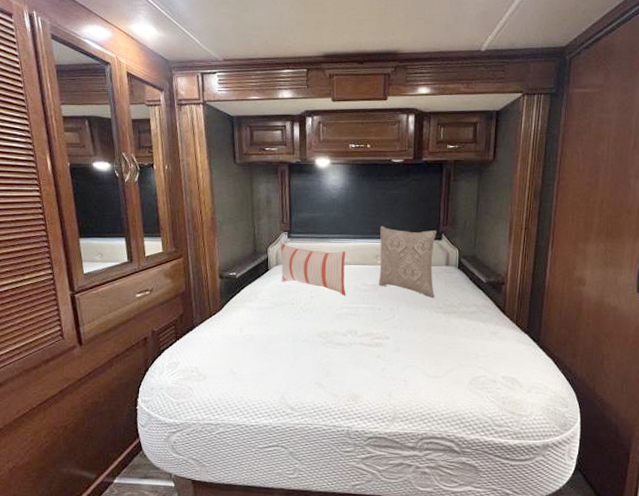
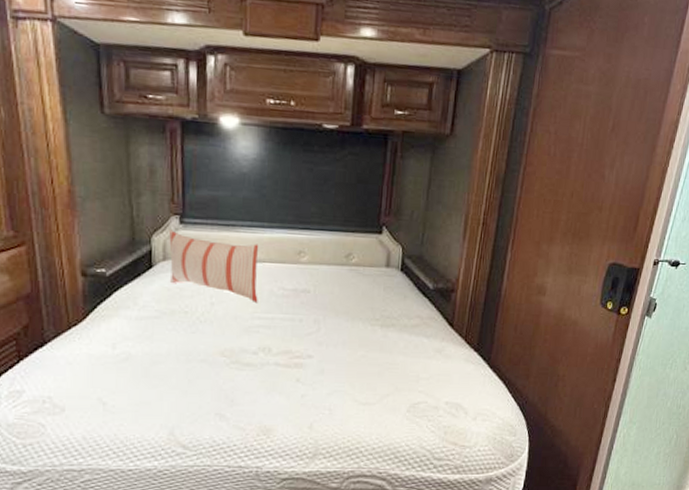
pillow: present [378,226,437,298] -> none [300,212,377,307]

